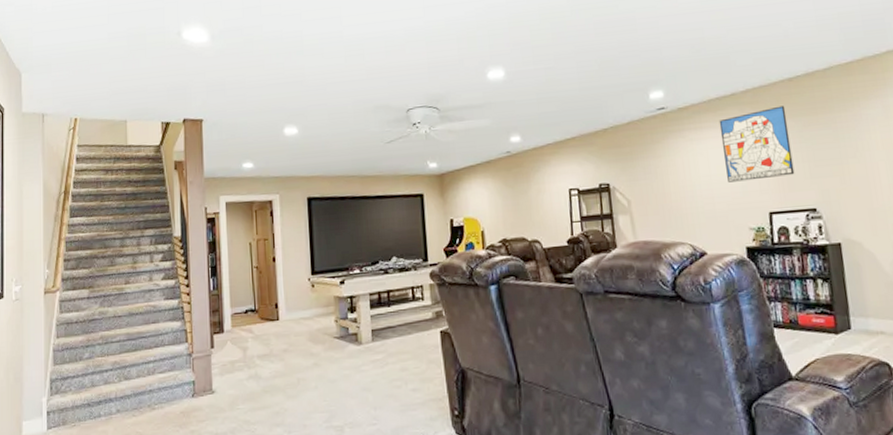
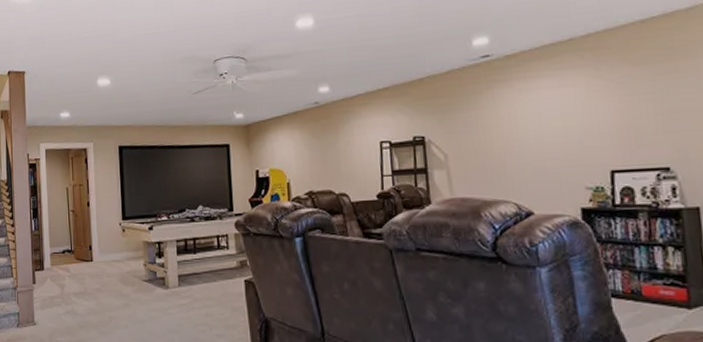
wall art: present [719,105,795,183] -> none [553,51,644,137]

